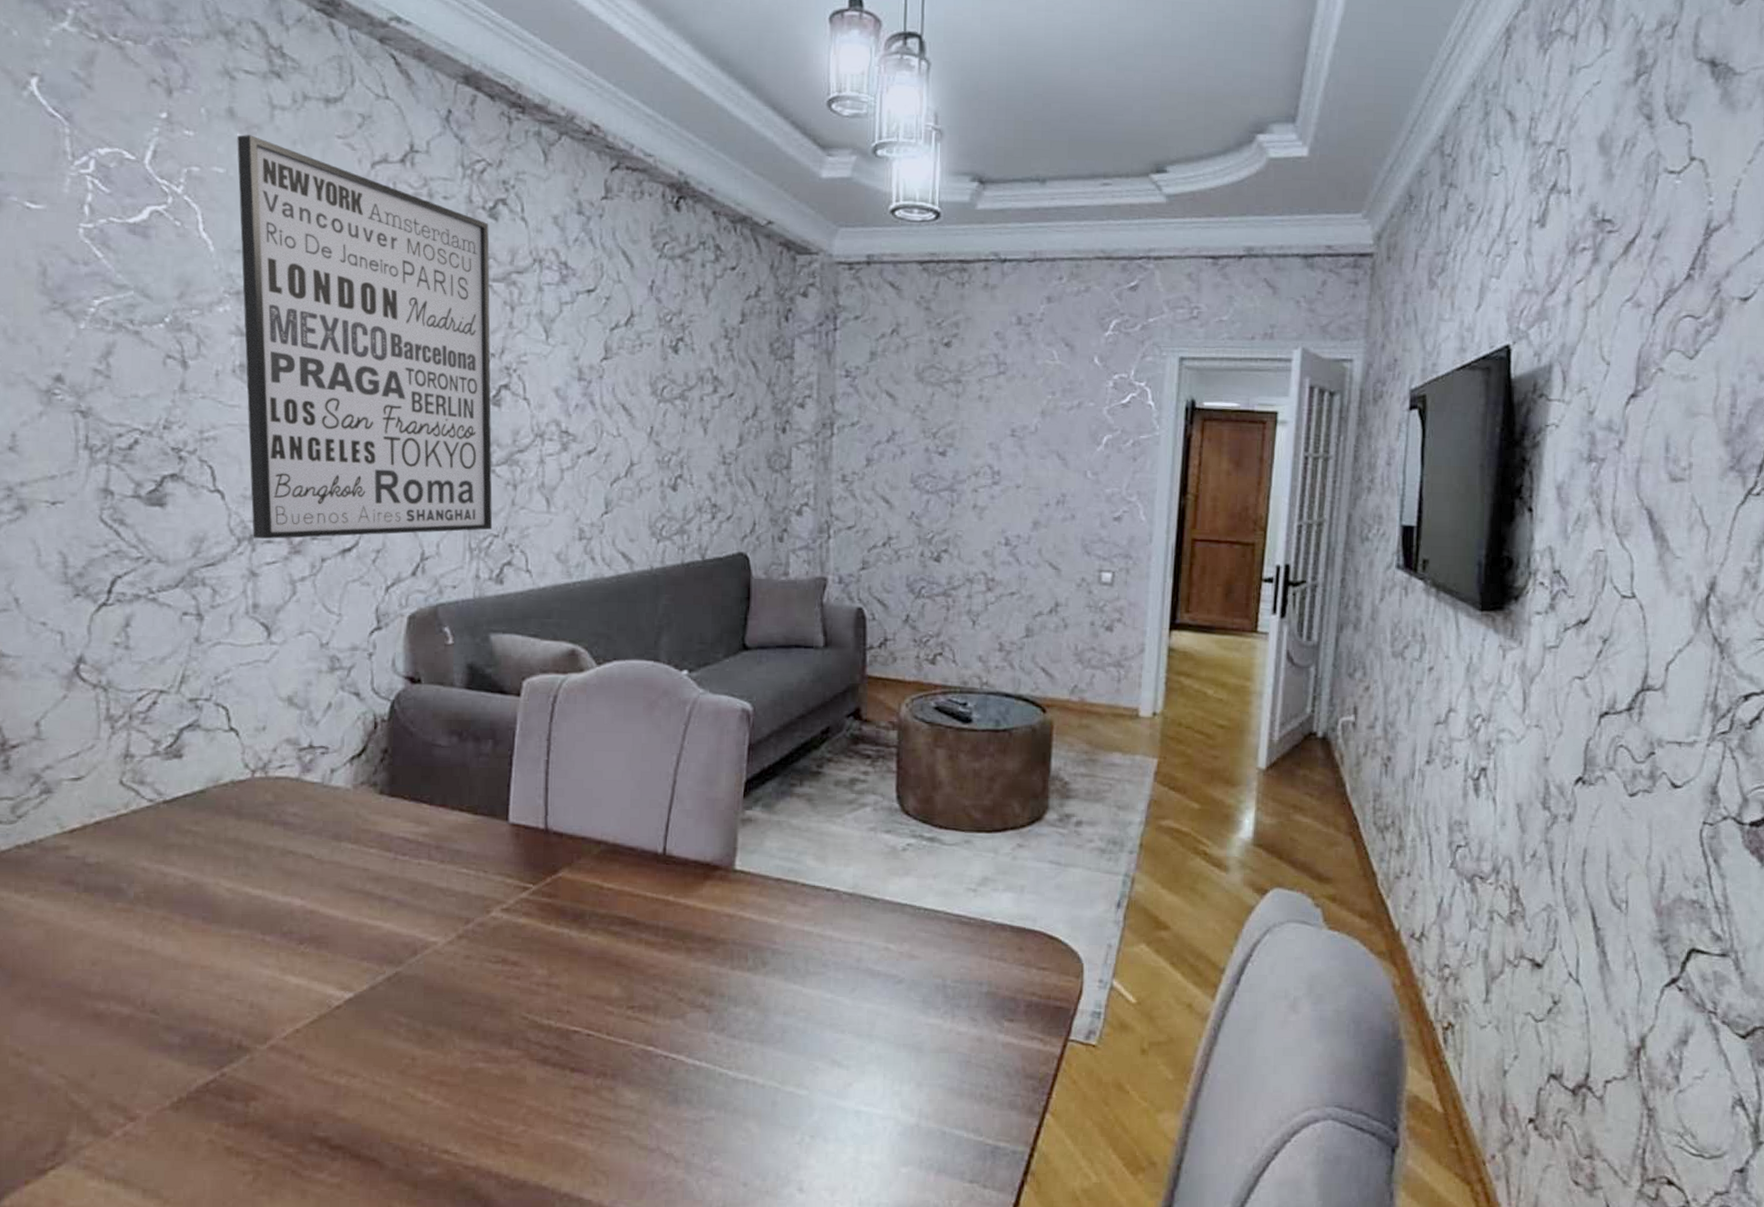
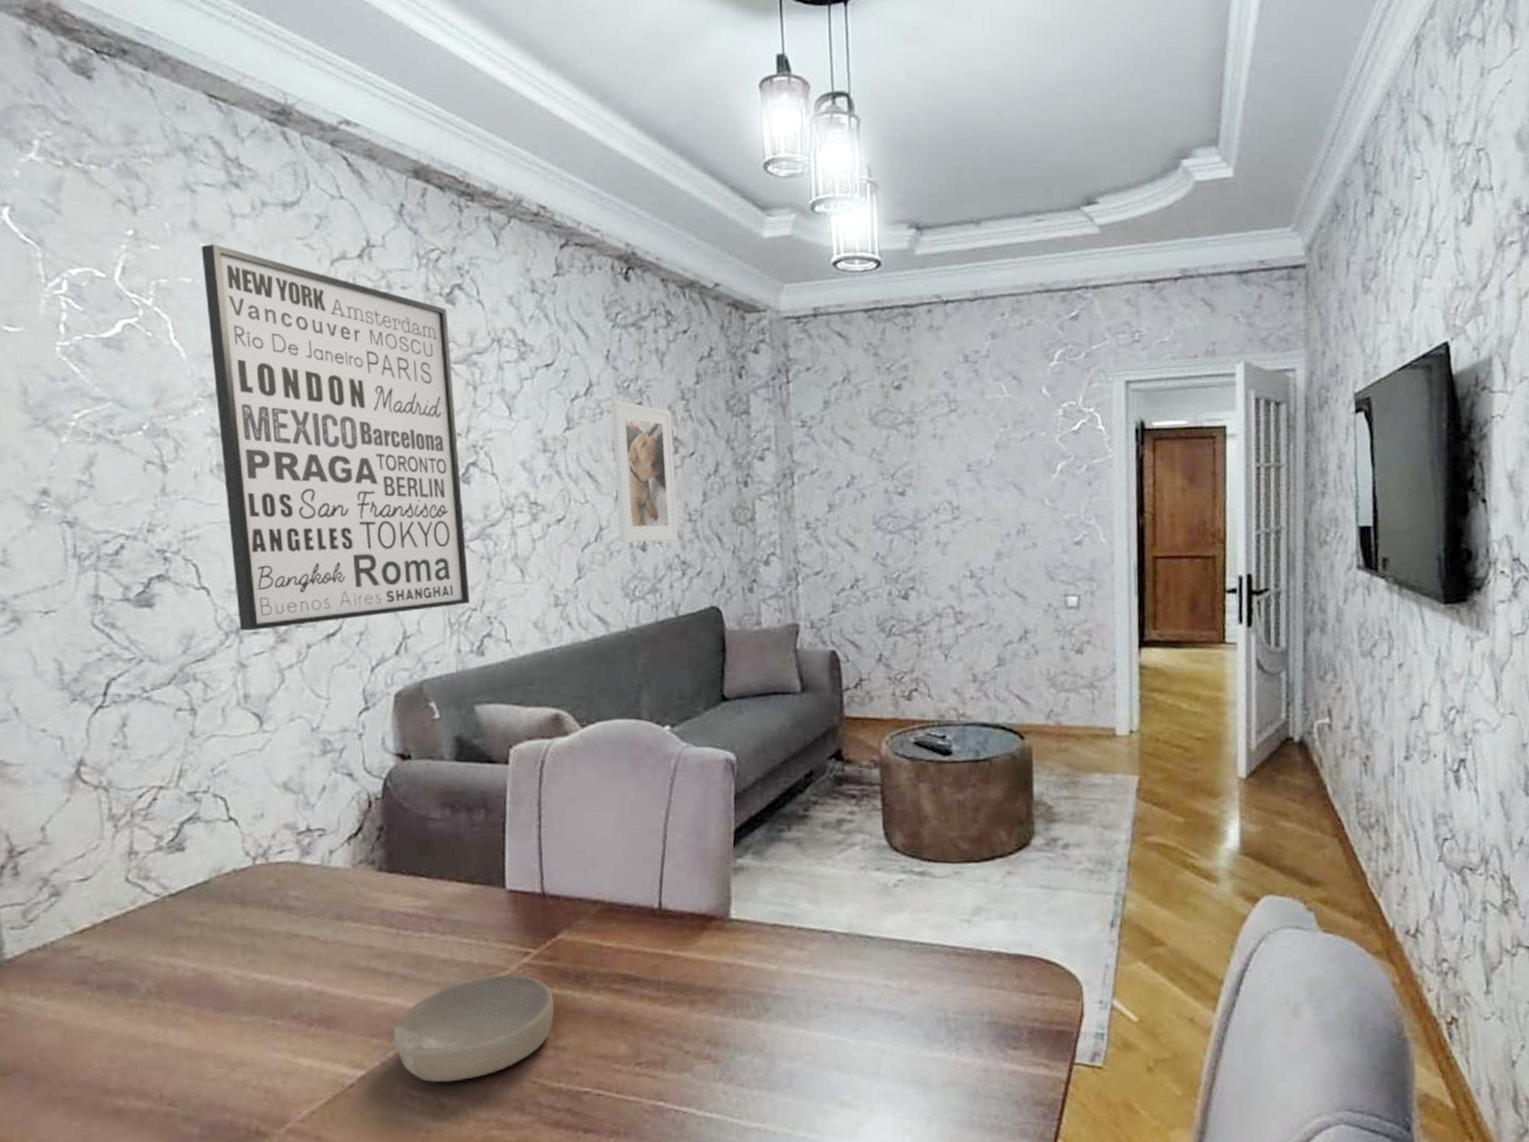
bowl: none [384,907,550,1011] -> present [393,974,554,1082]
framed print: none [650,332,713,482] -> present [611,399,679,543]

